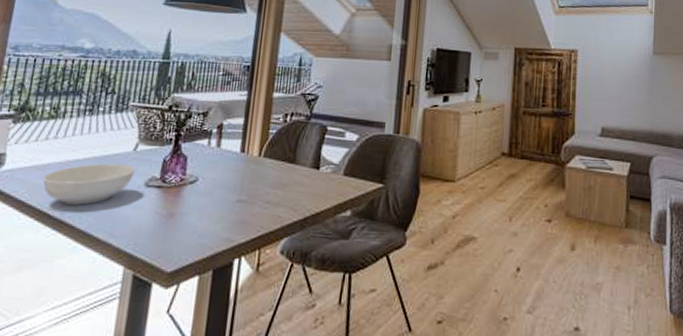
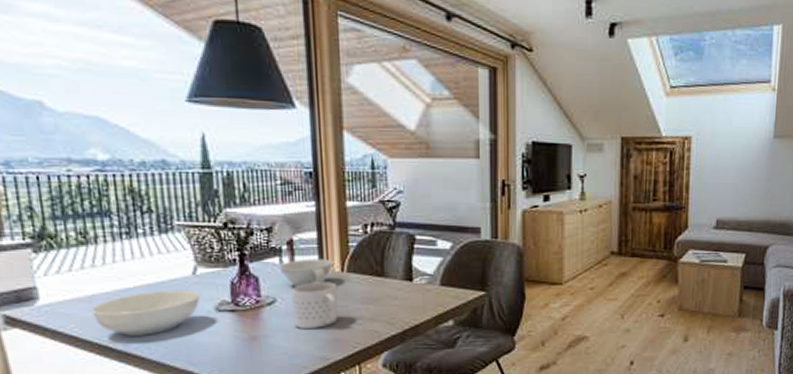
cup: none [206,142,253,168] -> present [278,258,334,287]
mug: none [209,163,253,209] -> present [291,280,338,329]

